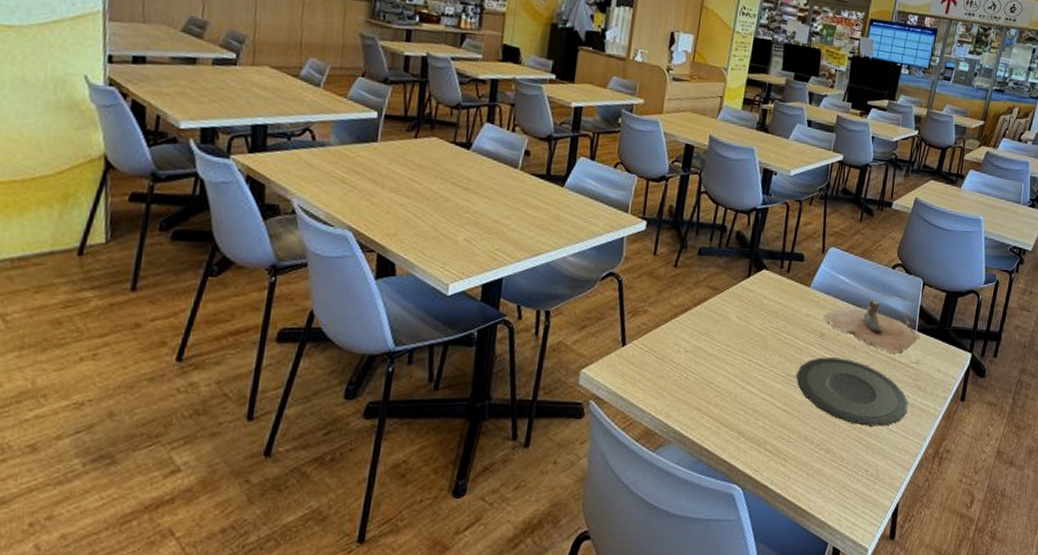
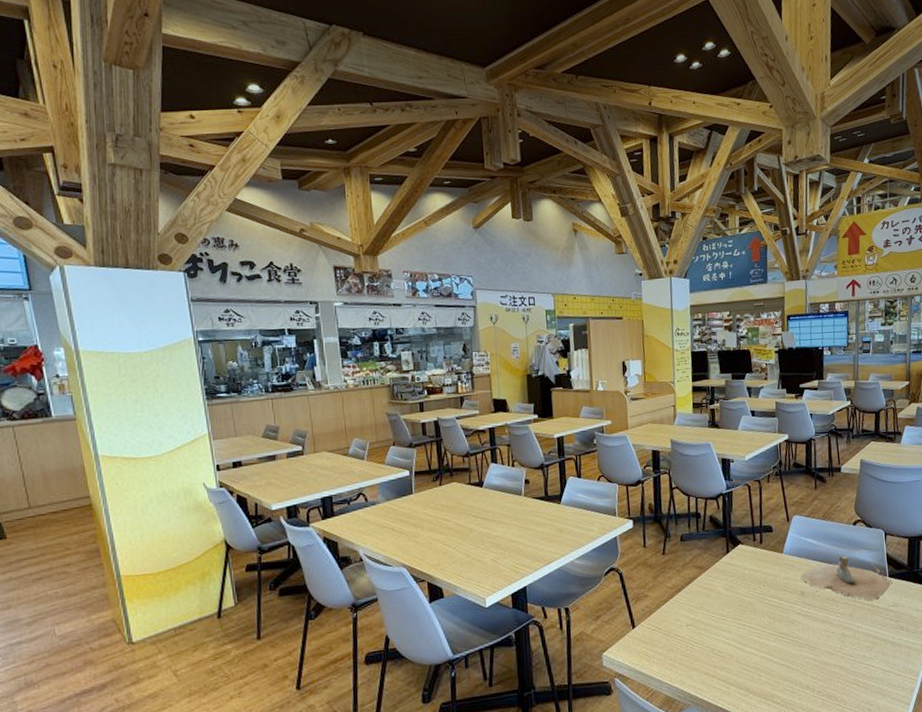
plate: present [796,357,908,426] -> none [787,611,895,669]

